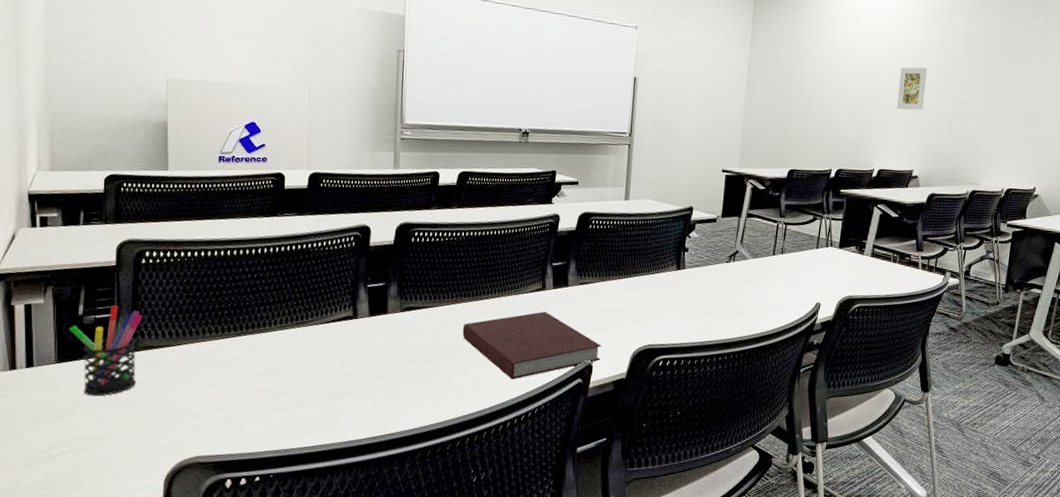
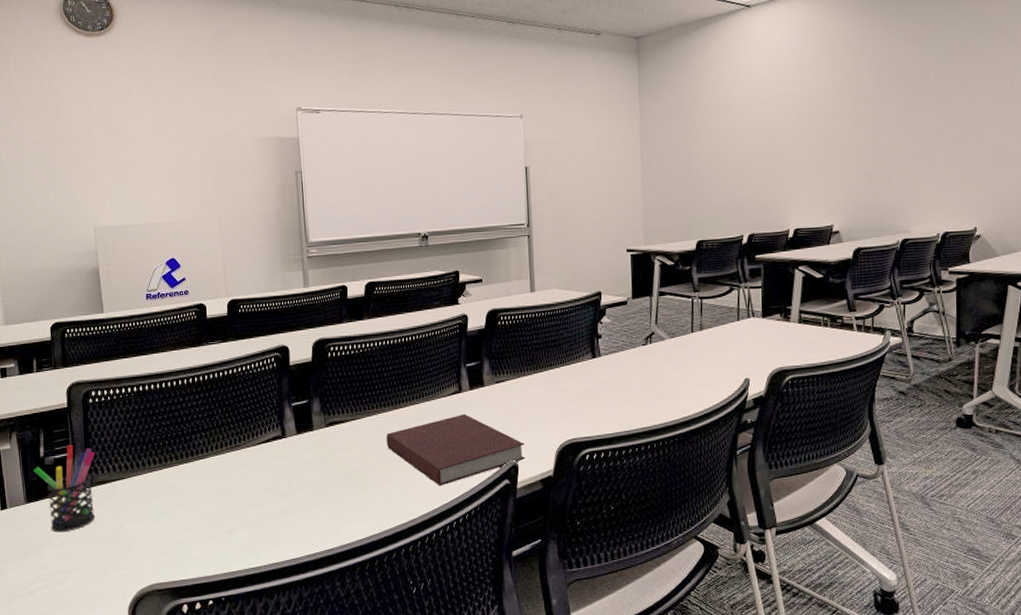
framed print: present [896,67,928,111] -> none [804,114,836,163]

